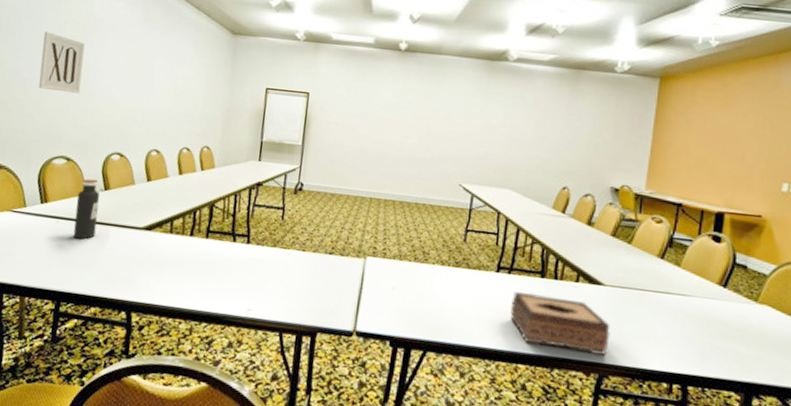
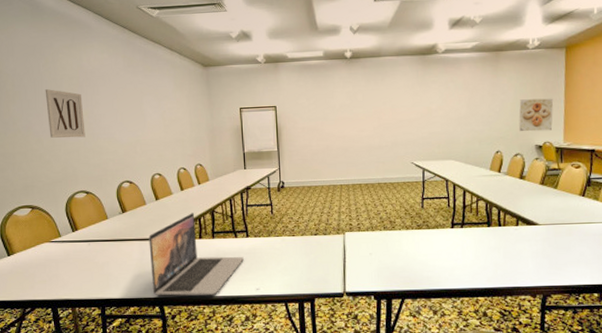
water bottle: present [72,178,100,240] -> none [101,205,122,256]
laptop: none [122,203,239,308] -> present [149,213,244,296]
tissue box: present [510,292,611,356] -> none [466,240,549,281]
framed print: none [594,130,639,173] -> present [519,98,554,132]

